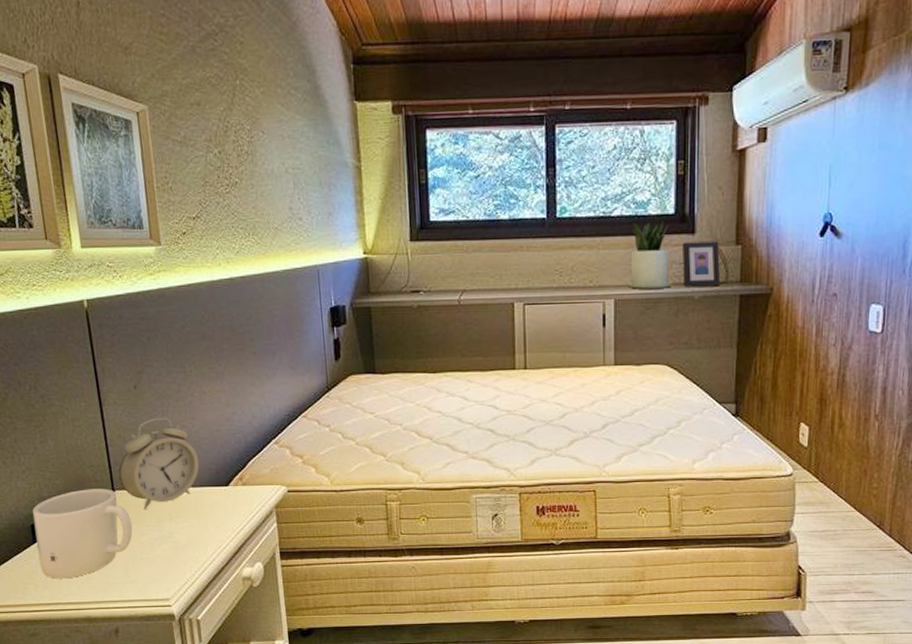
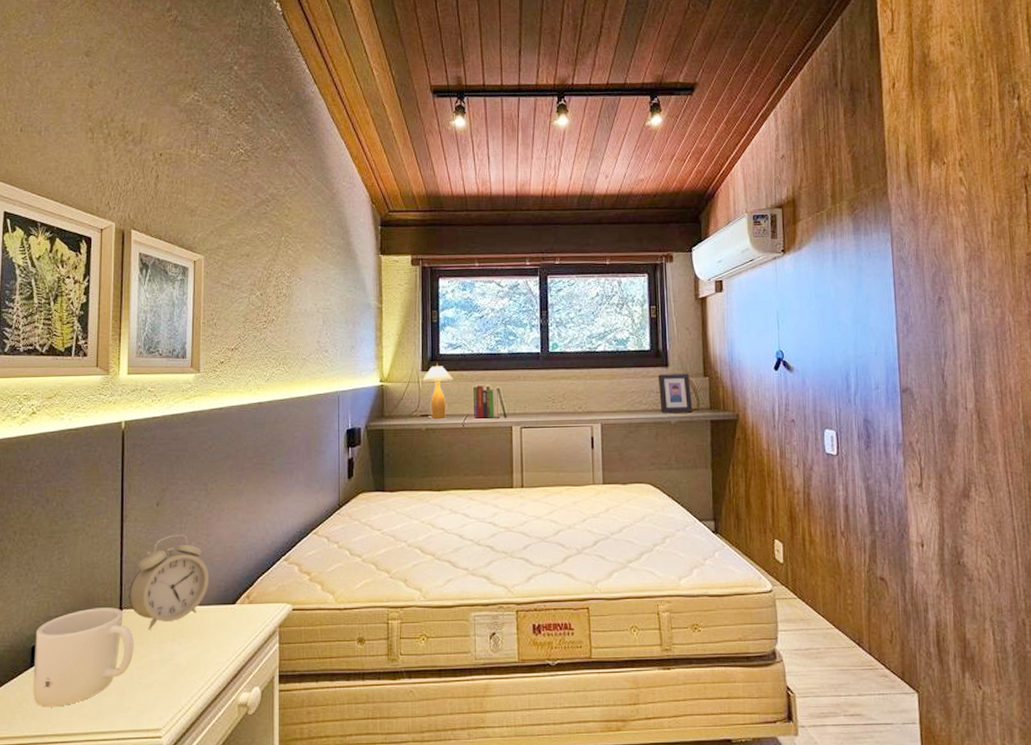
table lamp: none [411,231,446,296] -> present [422,362,453,420]
books: none [468,256,508,295] -> present [472,384,507,419]
planter: present [628,220,673,290] -> none [612,355,651,416]

